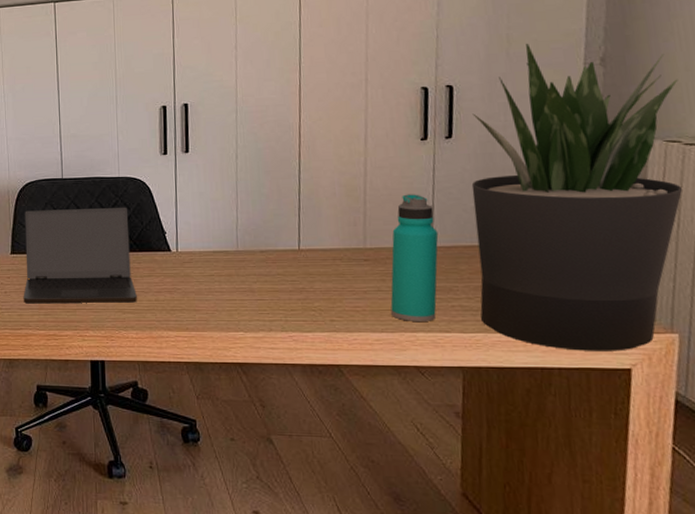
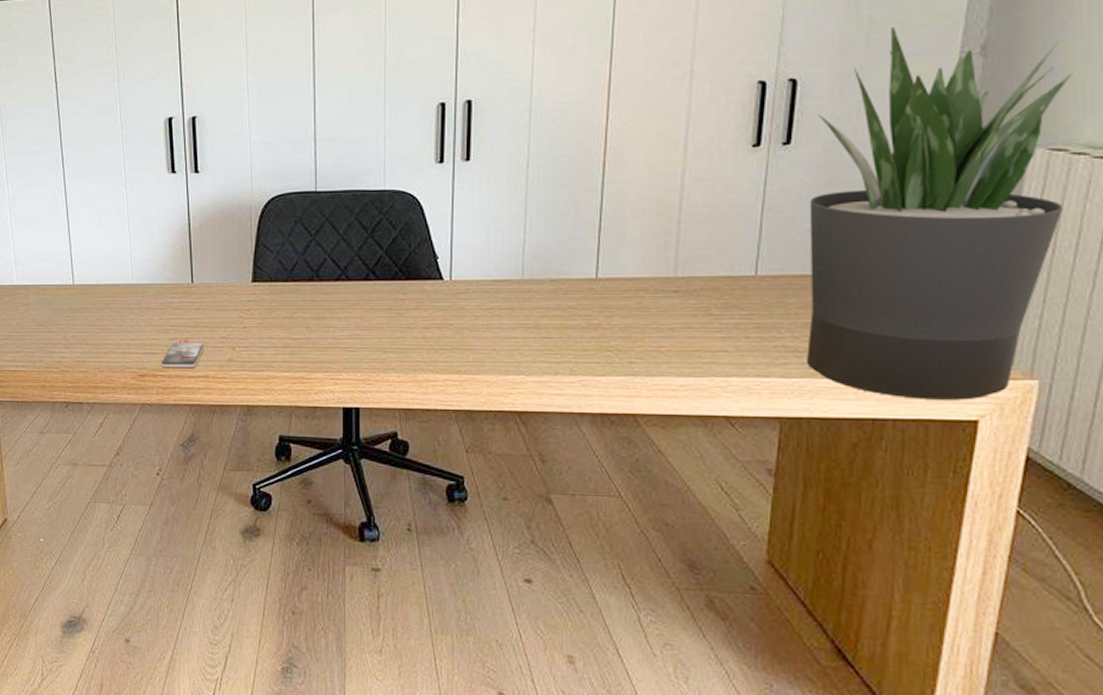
laptop: present [23,207,137,303] -> none [265,226,400,341]
water bottle: present [390,194,439,321] -> none [701,212,765,364]

